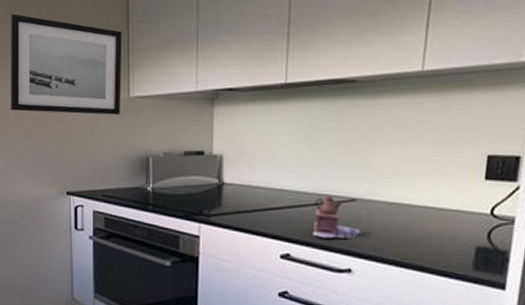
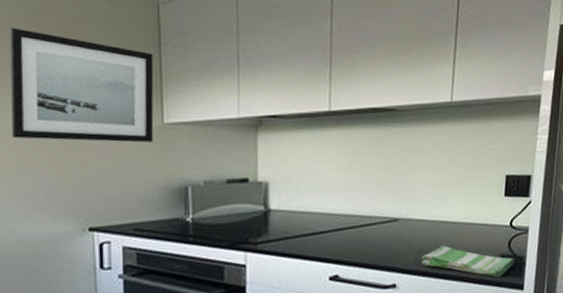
teapot: present [312,196,365,238] -> none [359,217,407,258]
dish towel: none [381,231,496,273] -> present [421,245,515,278]

